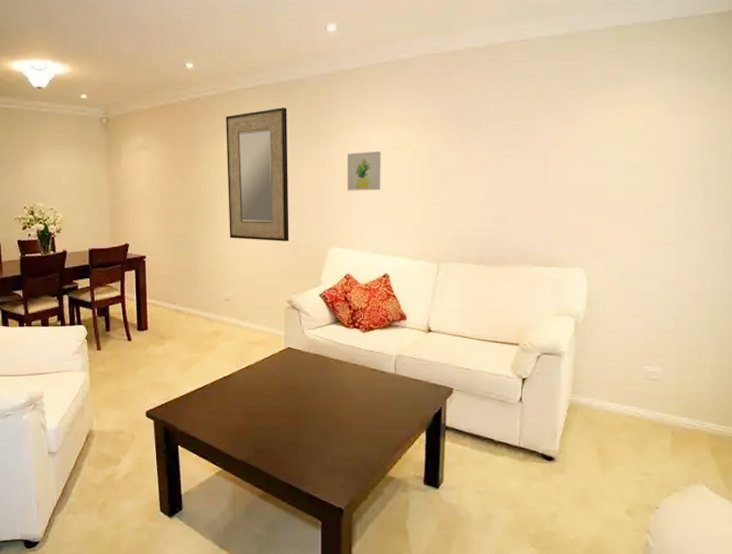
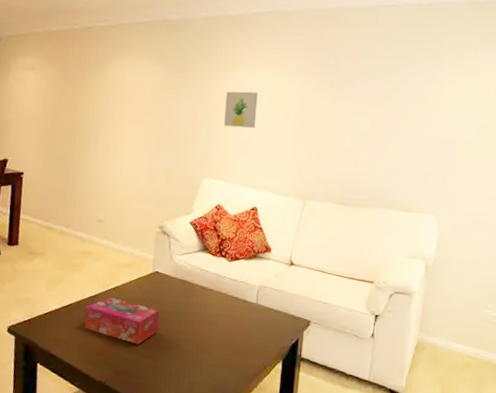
tissue box: none [220,376,296,422] -> present [84,296,160,345]
home mirror: present [226,107,289,241] -> none [108,43,174,169]

